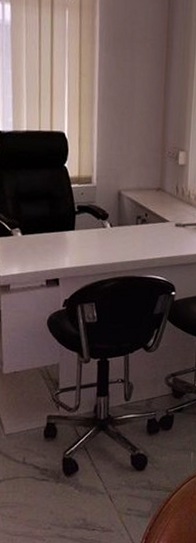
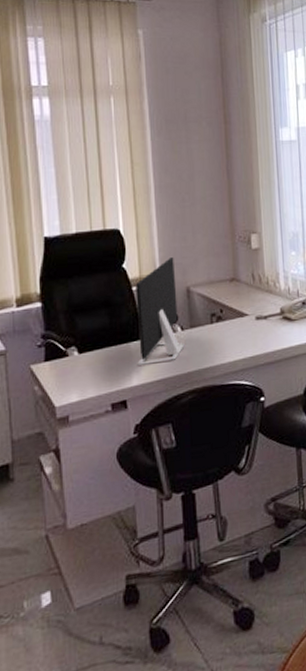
monitor: none [70,163,112,252] -> present [135,257,185,365]

